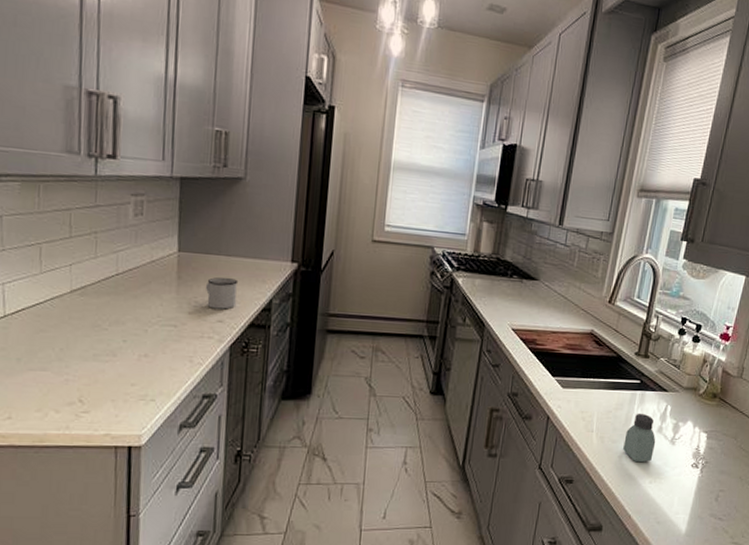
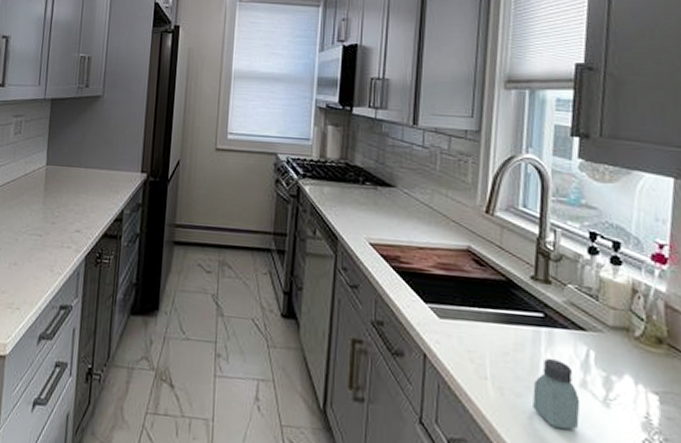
mug: present [206,277,239,310] -> none [67,188,95,220]

